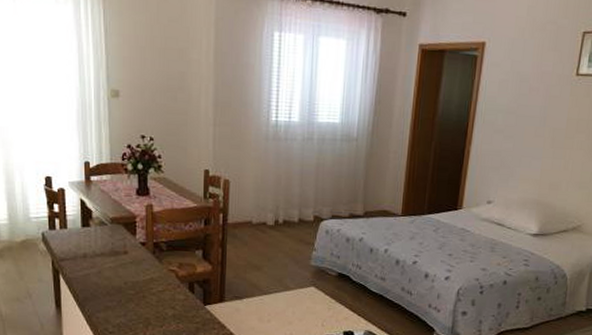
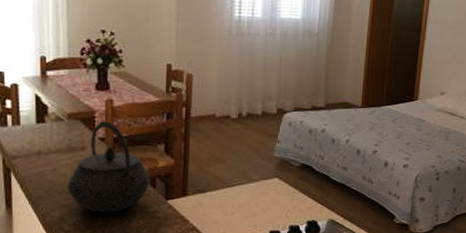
kettle: none [111,225,189,316] -> present [67,120,151,213]

